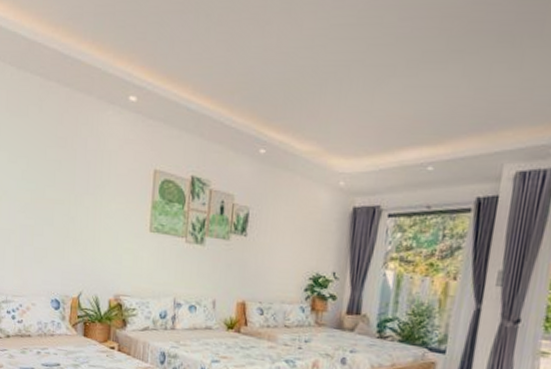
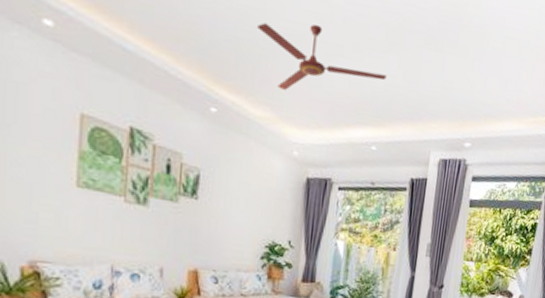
ceiling fan: none [304,49,447,122] -> present [256,23,387,90]

